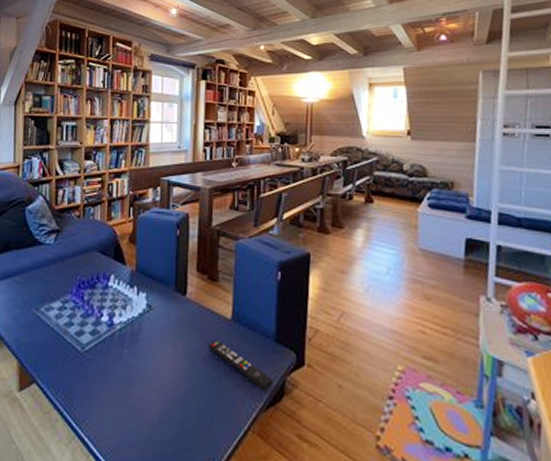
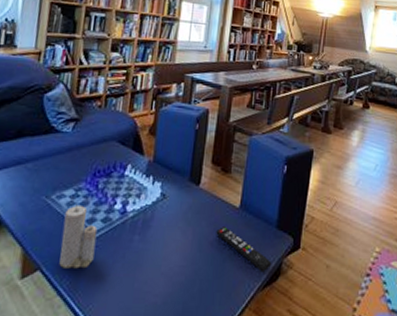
candle: none [53,317,87,383] -> present [59,204,98,269]

